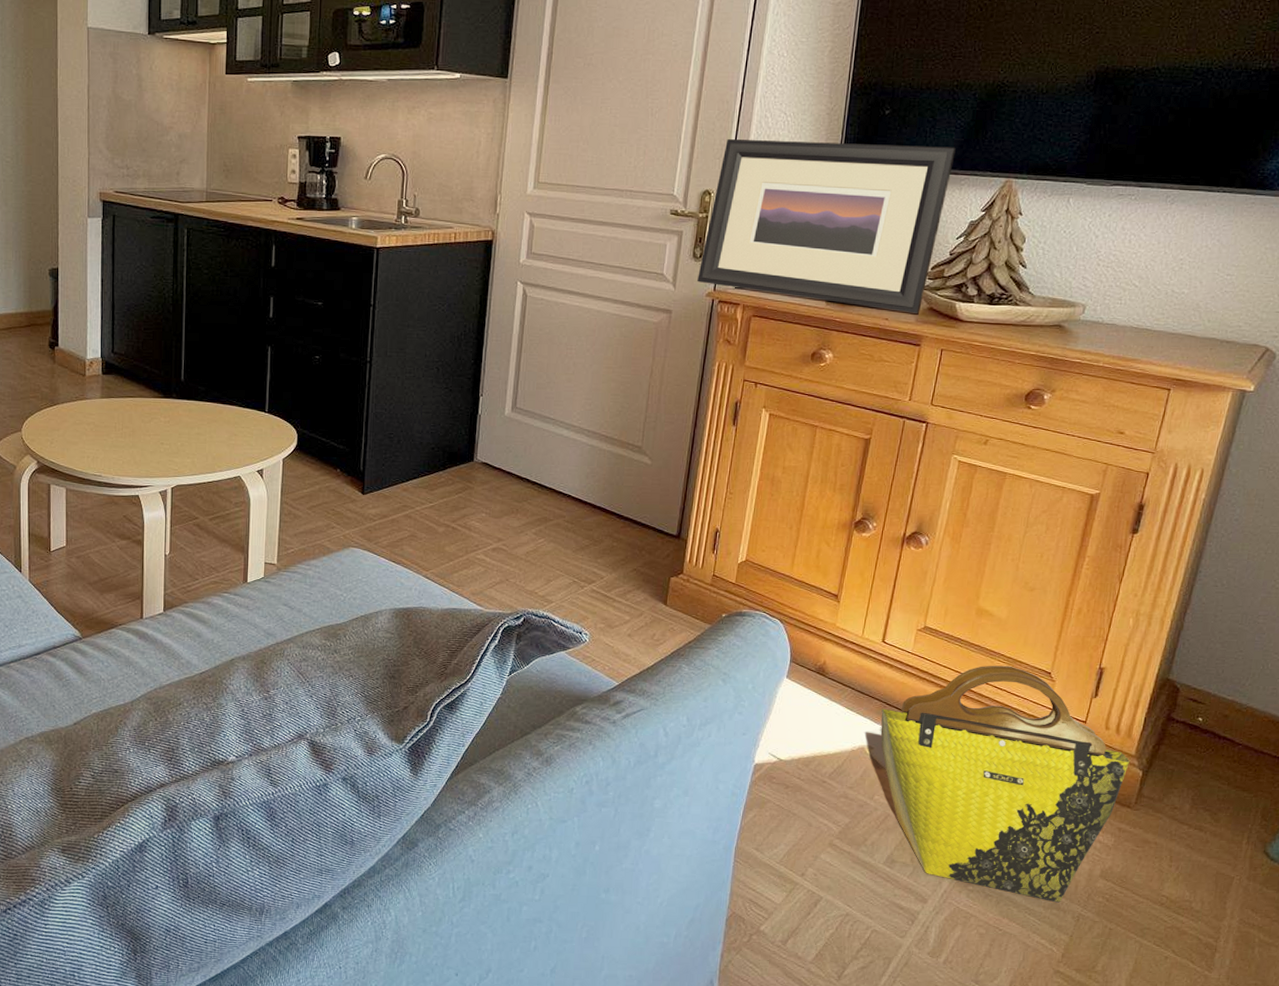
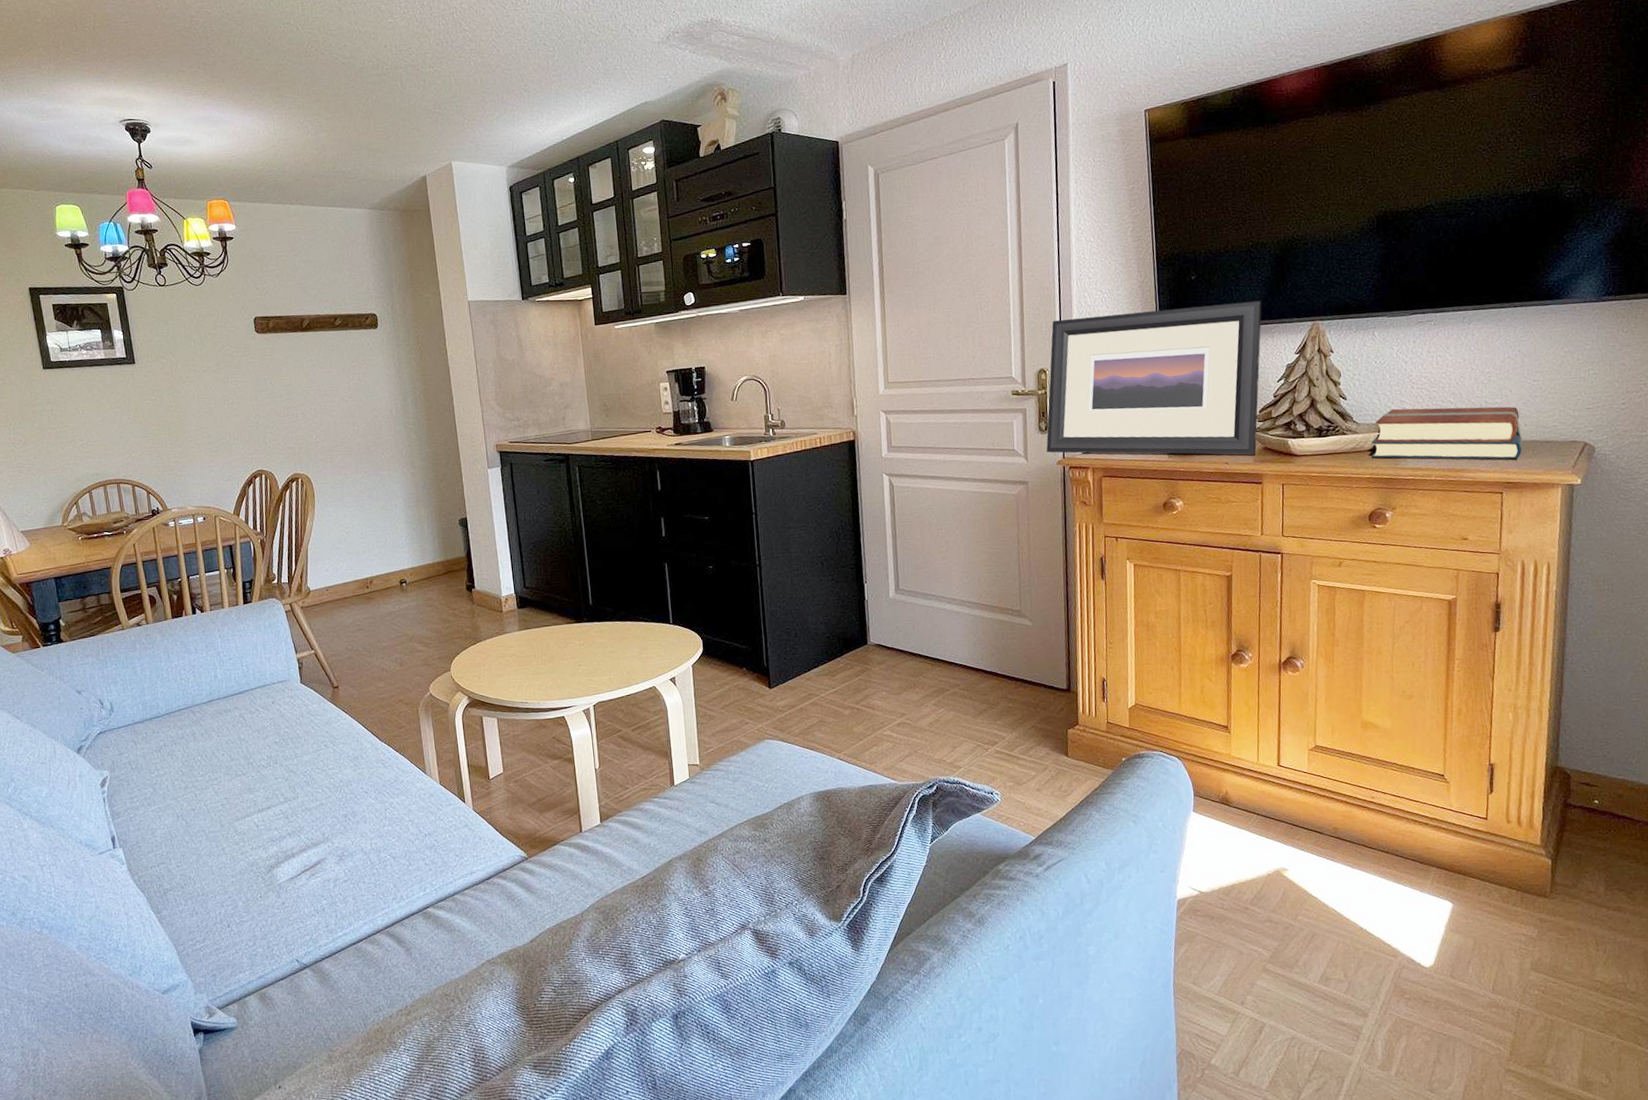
tote bag: present [880,665,1130,903] -> none [1289,773,1537,1001]
books: none [1041,284,1205,356] -> present [1371,406,1523,459]

